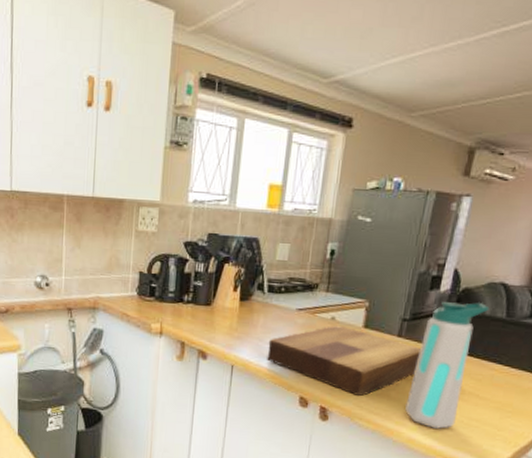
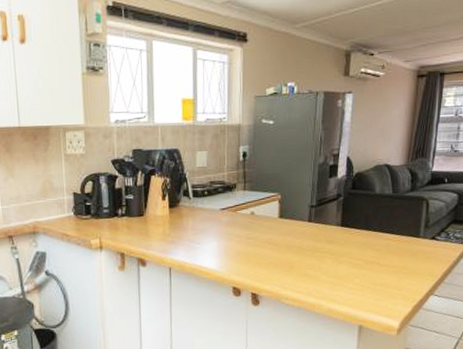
cutting board: present [267,325,422,396] -> none [199,218,330,279]
water bottle: present [405,302,490,429] -> none [322,184,379,297]

